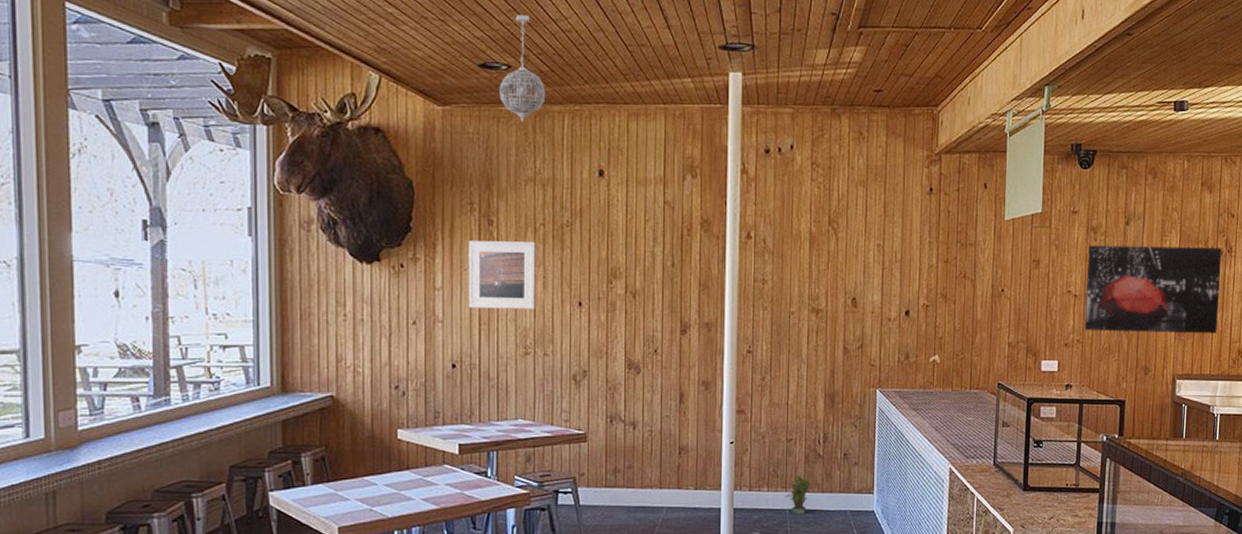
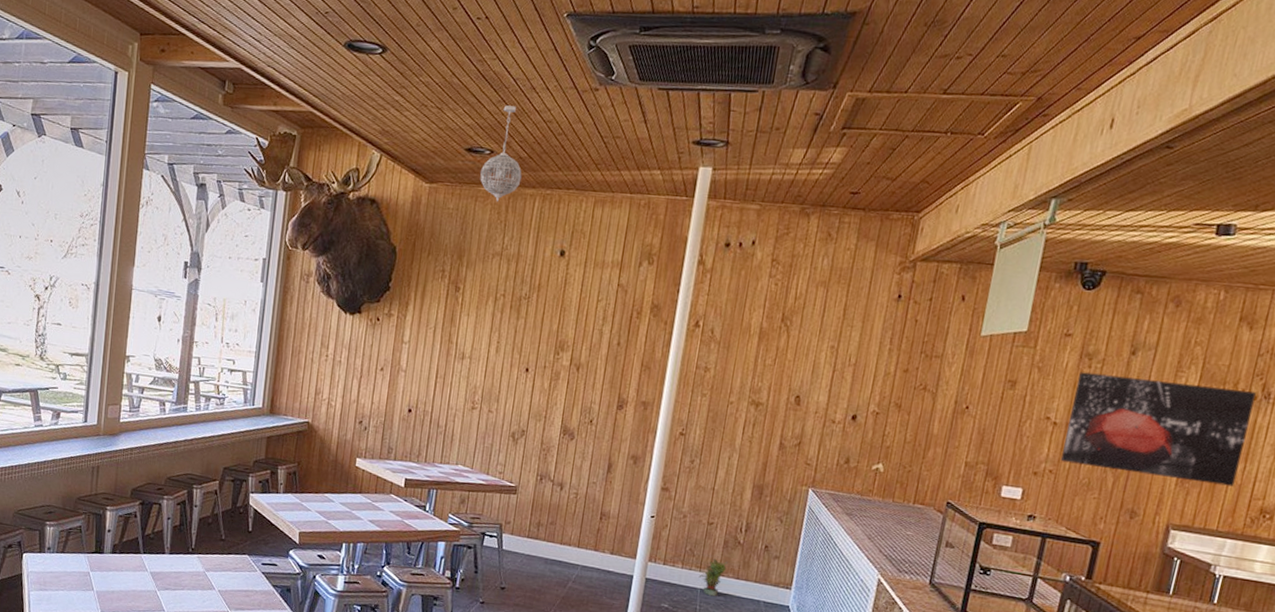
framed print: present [468,241,536,310] -> none [429,303,495,371]

